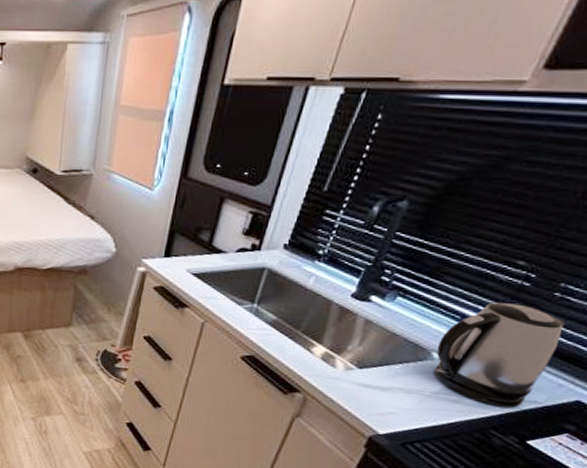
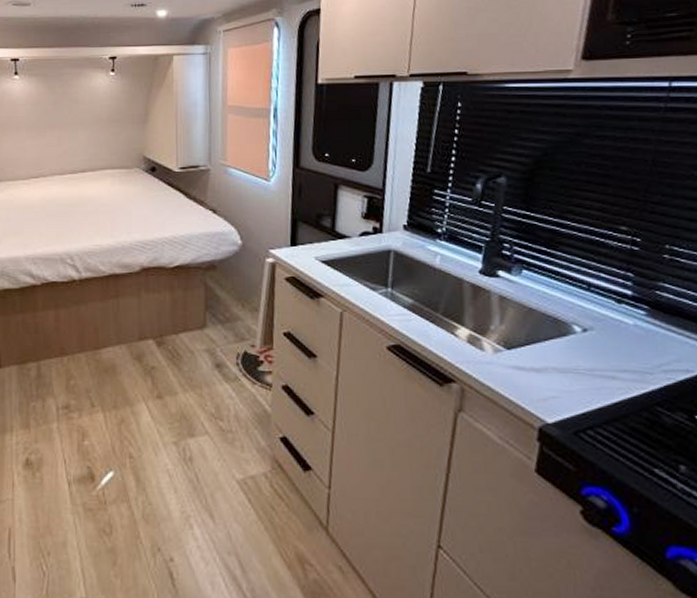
kettle: present [433,302,565,408] -> none [575,269,686,379]

